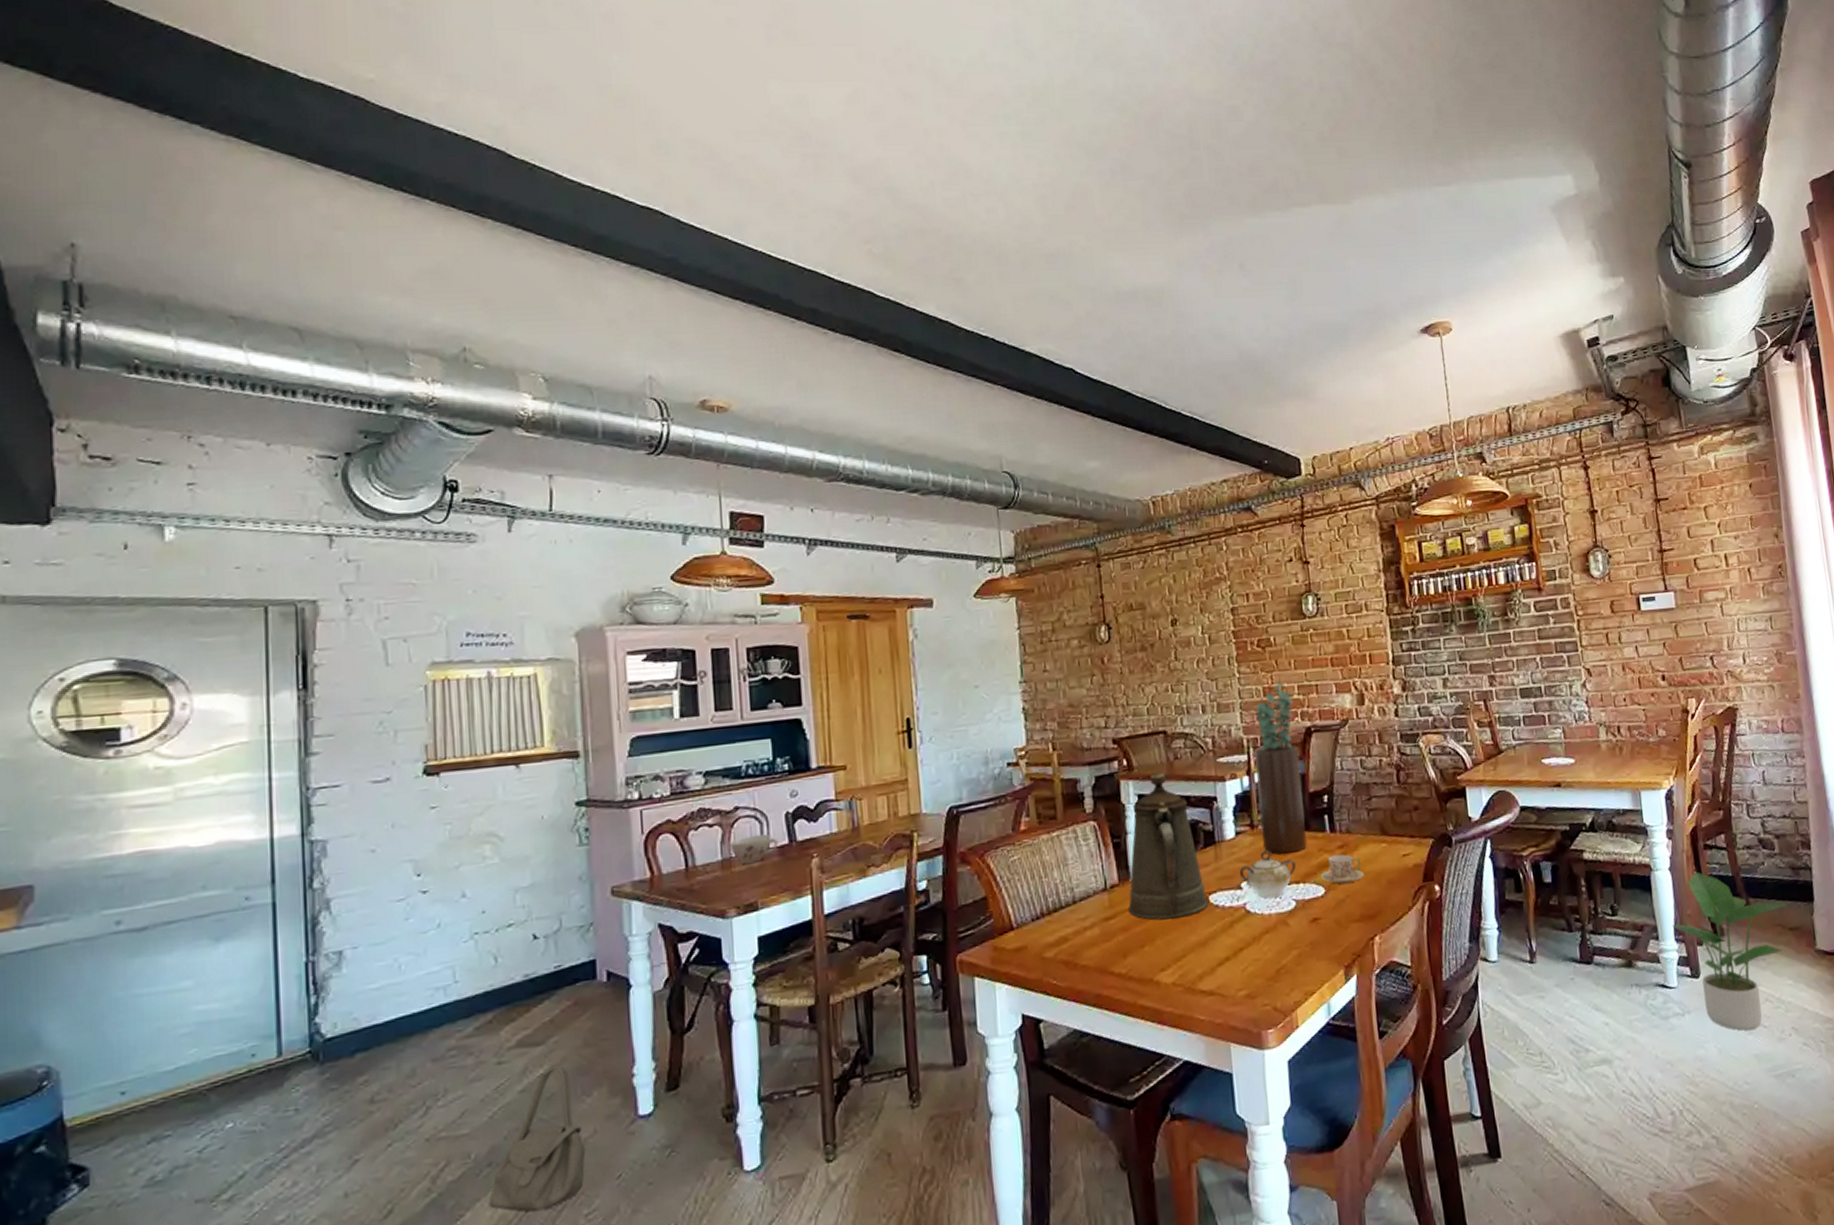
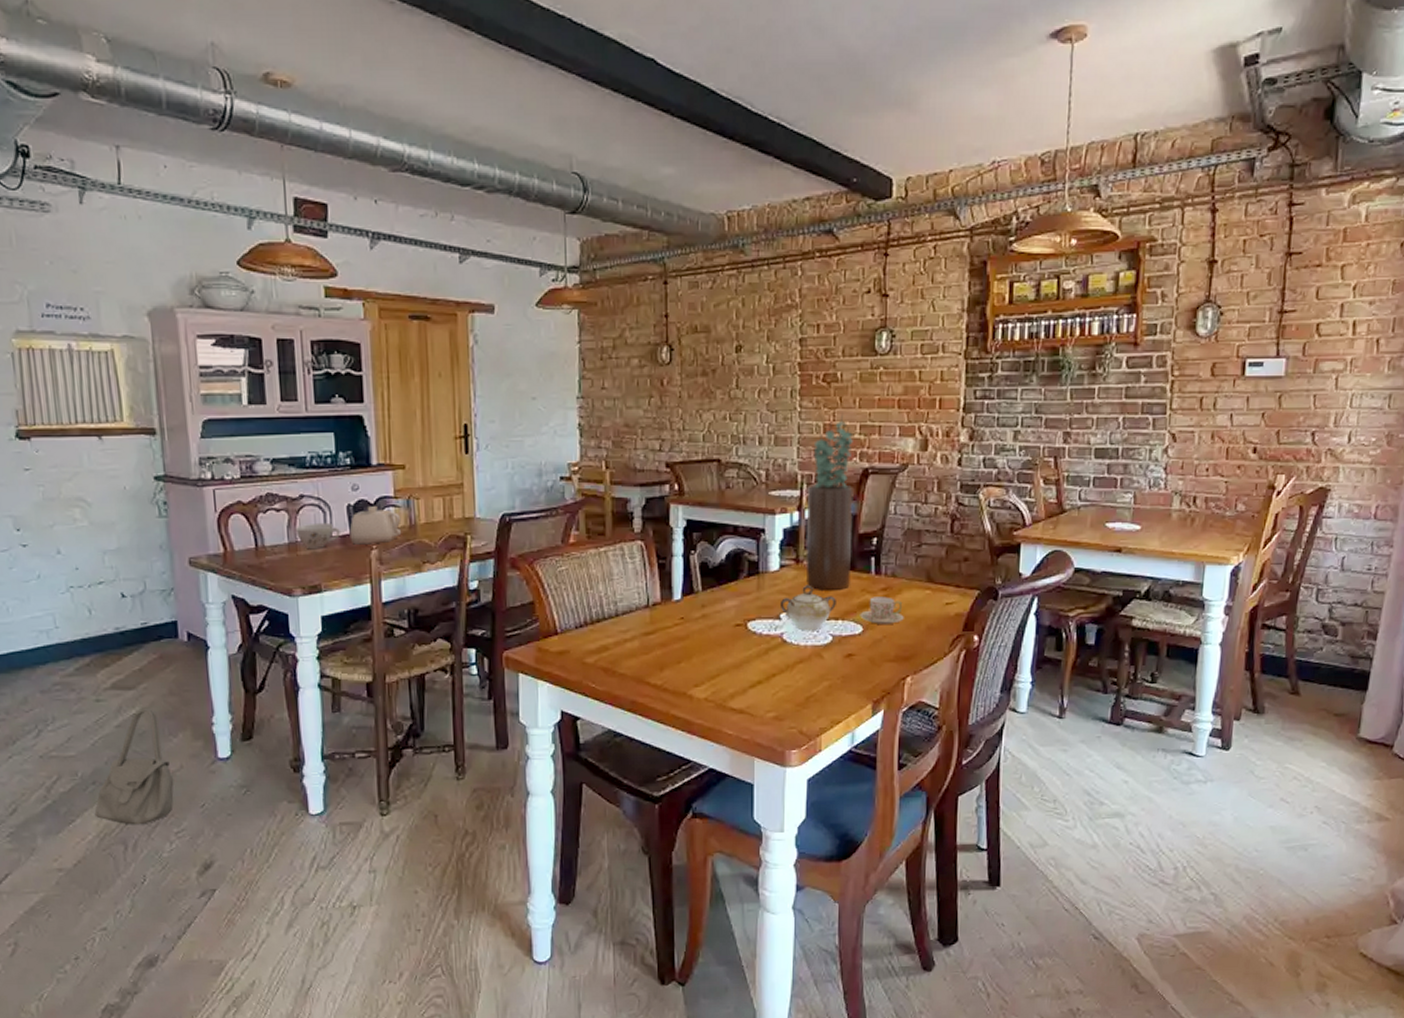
sugar bowl: none [788,811,845,855] -> present [349,506,402,545]
coffee pot: present [1128,772,1209,920] -> none [669,499,746,640]
potted plant: present [1672,871,1786,1031] -> none [1211,649,1337,803]

